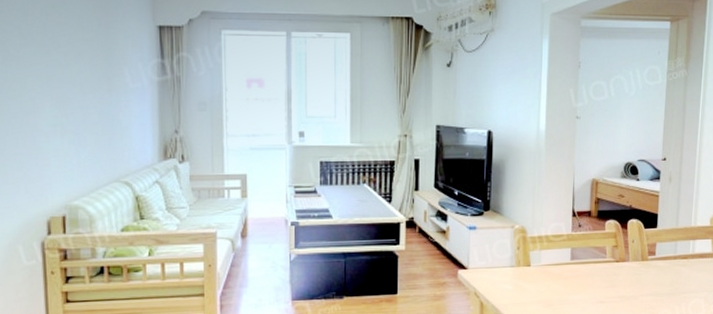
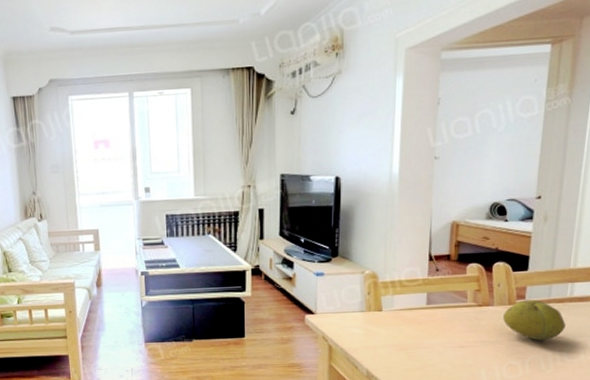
fruit: none [636,256,690,296] -> present [502,299,566,341]

